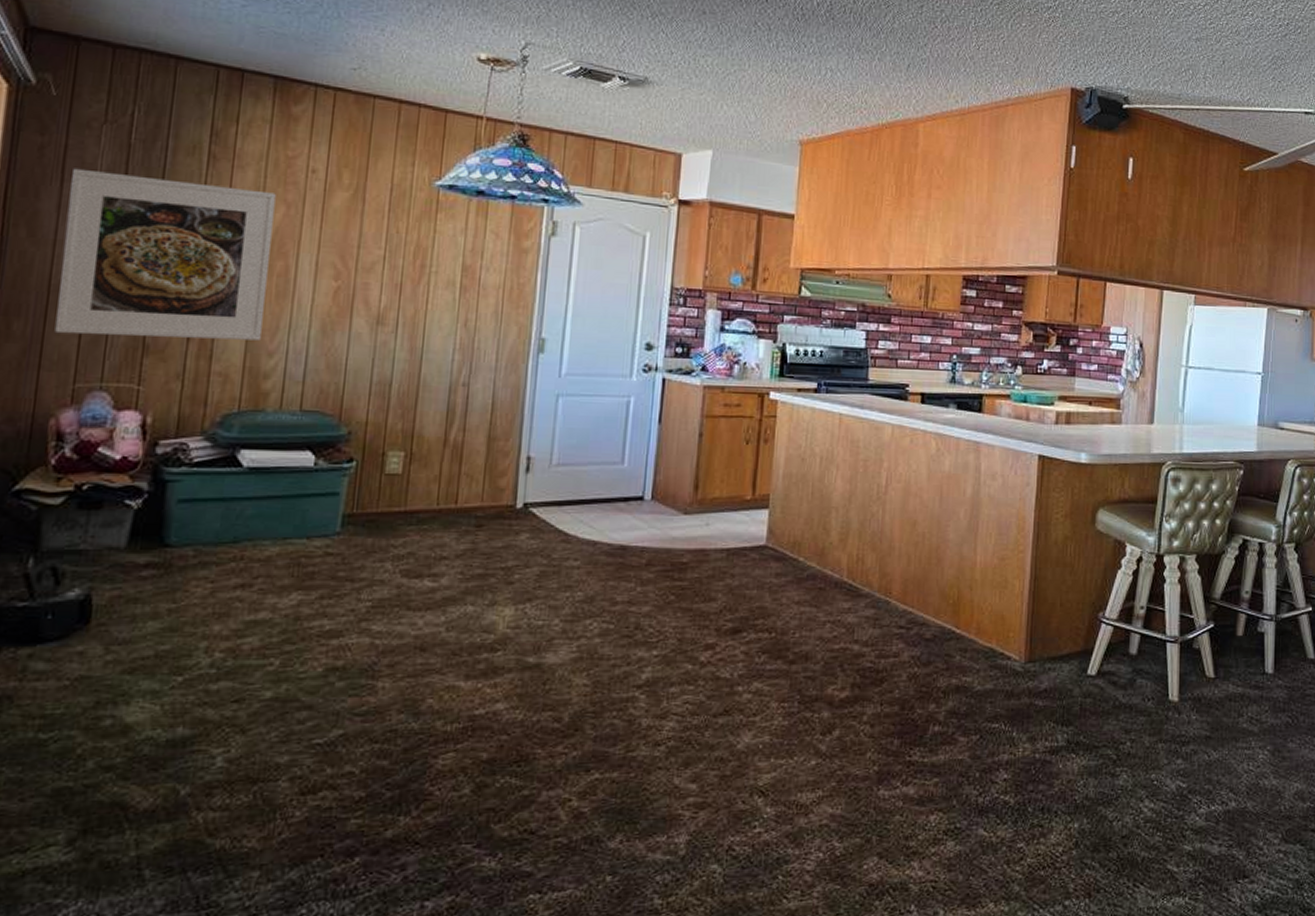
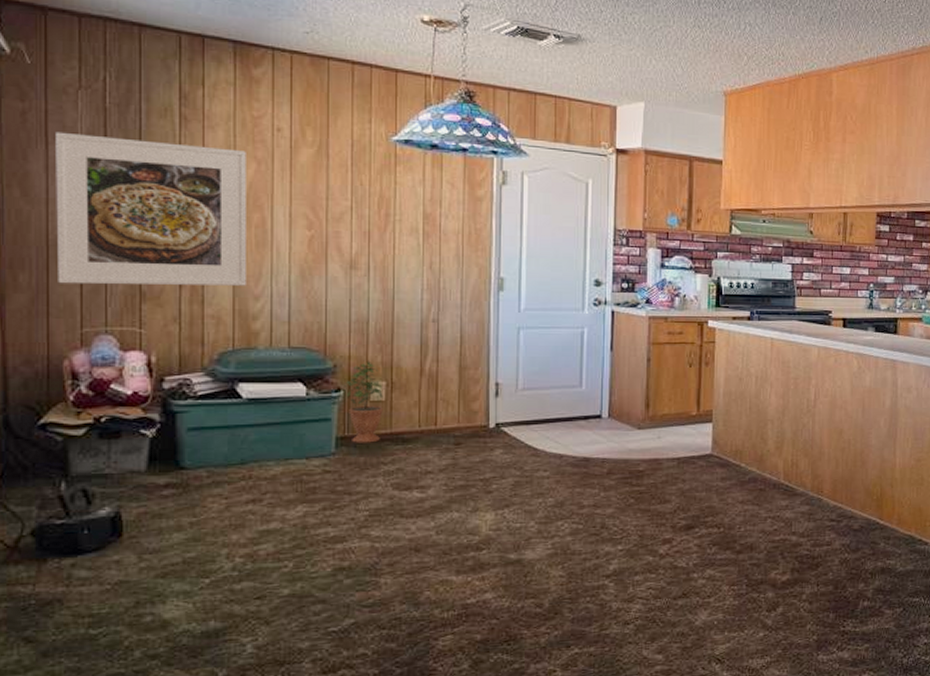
potted plant: none [357,427,400,522] -> present [344,360,383,443]

